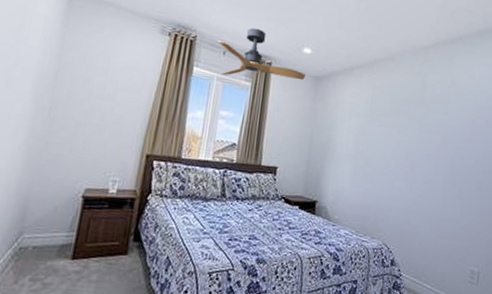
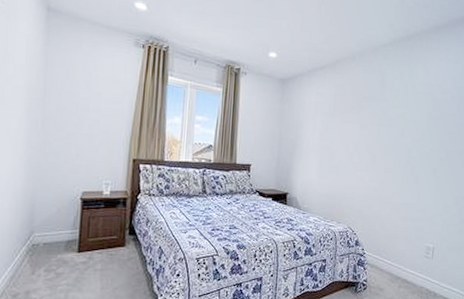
ceiling fan: present [217,27,305,81] -> none [188,35,272,84]

